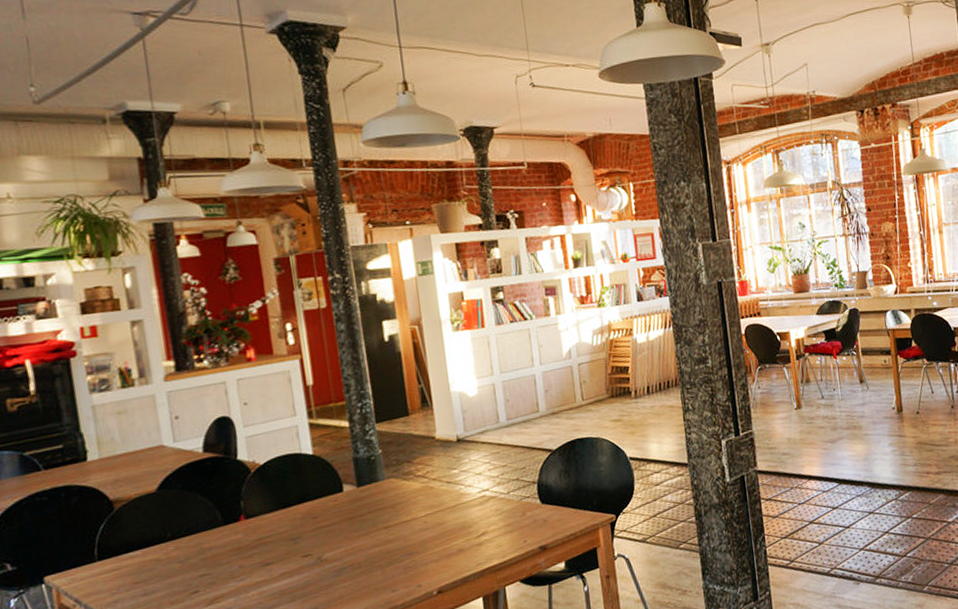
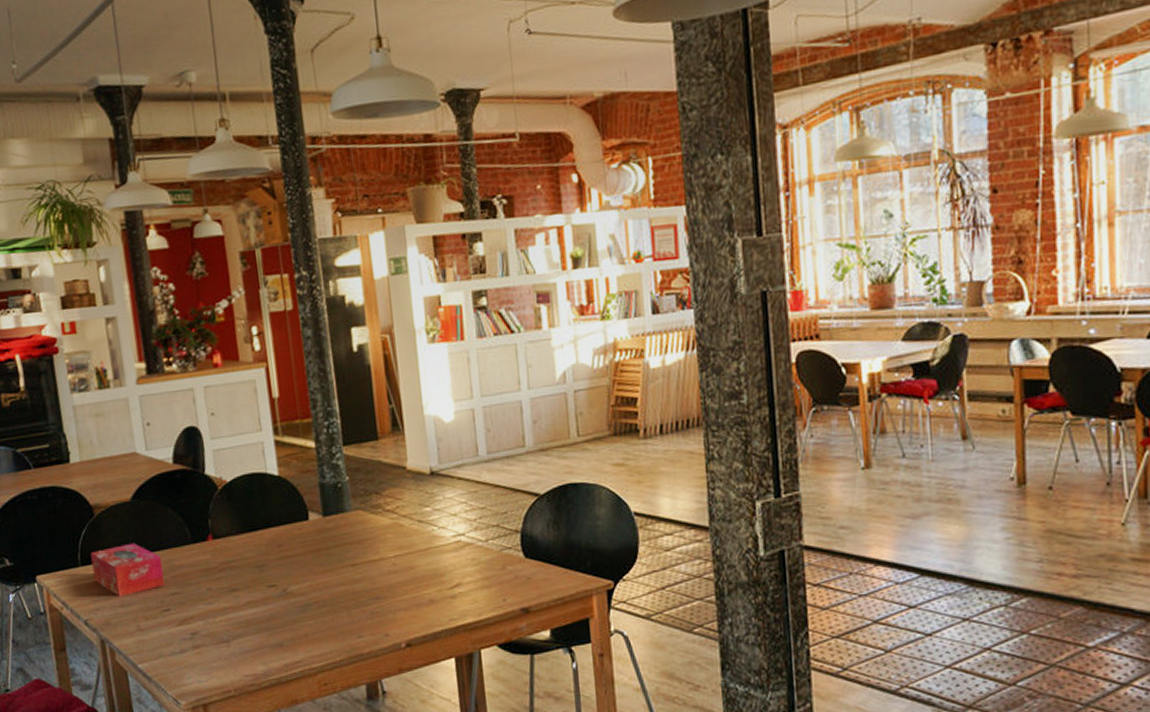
tissue box: none [109,531,193,585] -> present [90,543,165,596]

